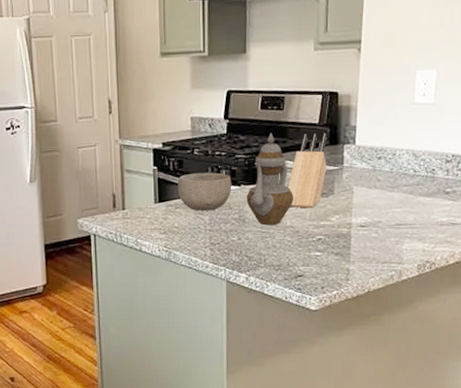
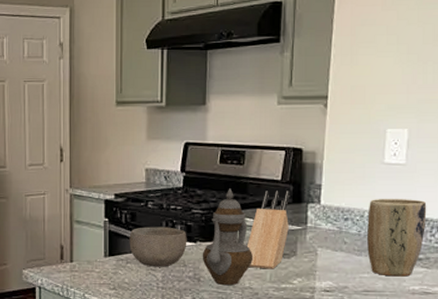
plant pot: none [399,136,454,210] -> present [367,198,427,277]

